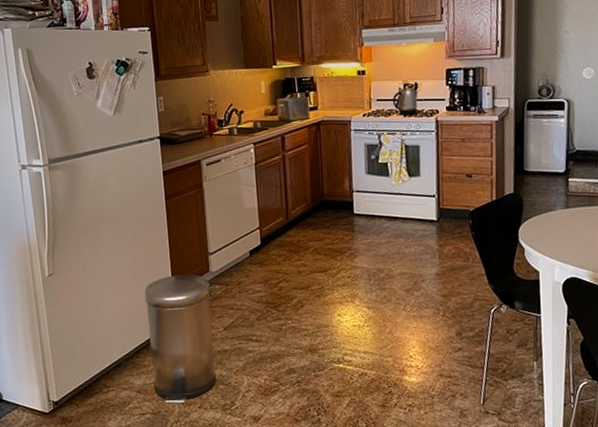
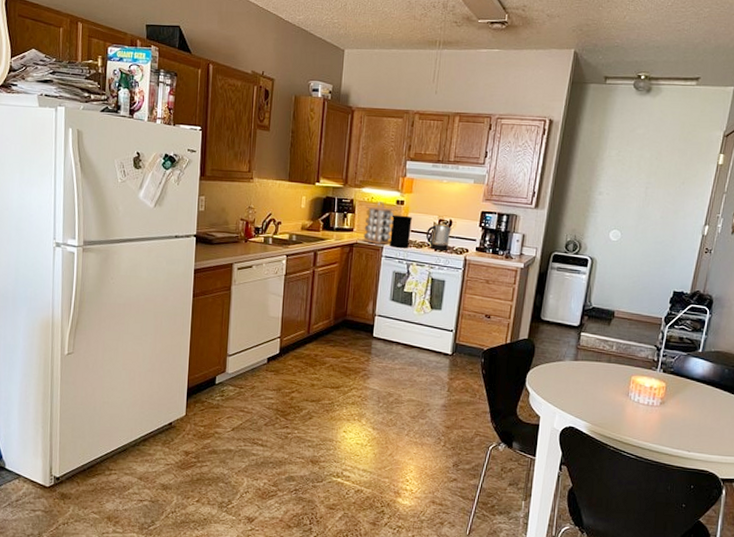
pedal bin: present [144,274,216,404] -> none [156,371,224,496]
toaster: present [276,96,311,122] -> none [313,215,347,240]
spice rack: none [328,75,358,119] -> present [362,202,395,244]
canister: none [356,85,377,120] -> present [390,215,413,248]

